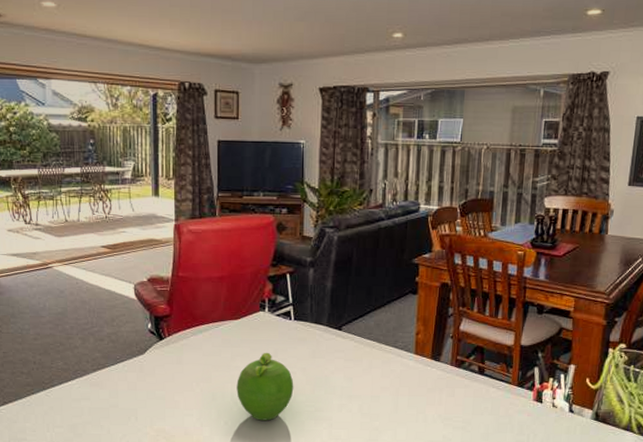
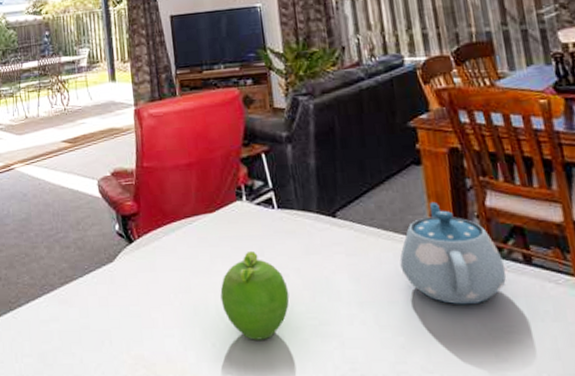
teapot: none [386,324,464,401] -> present [400,203,507,305]

